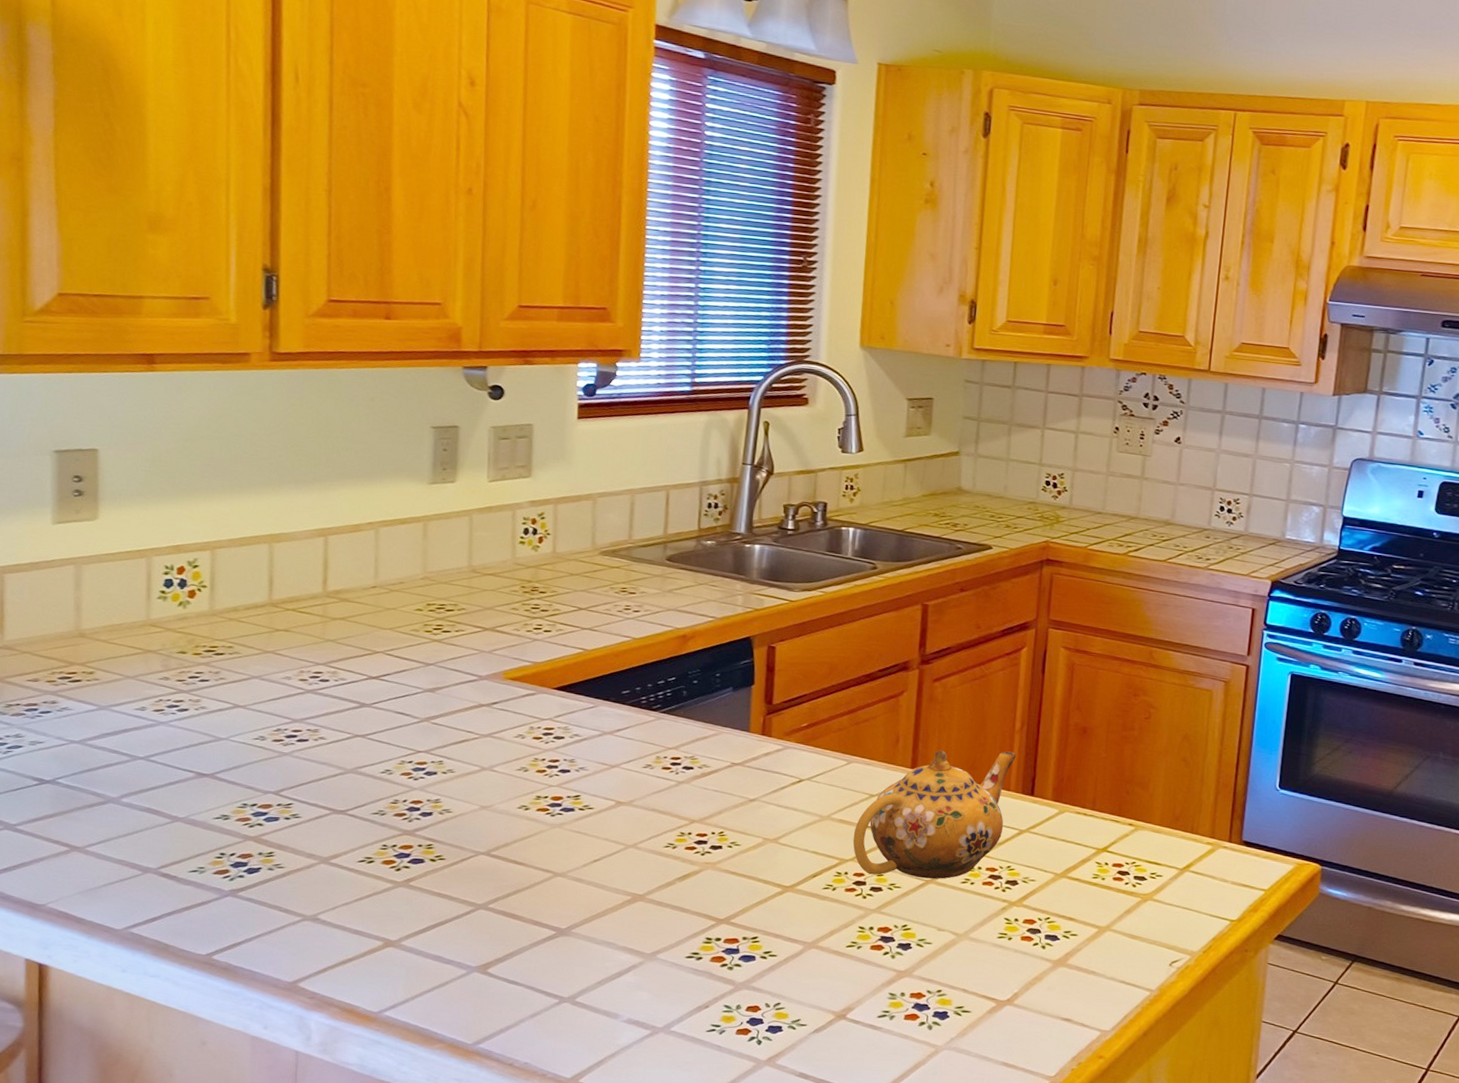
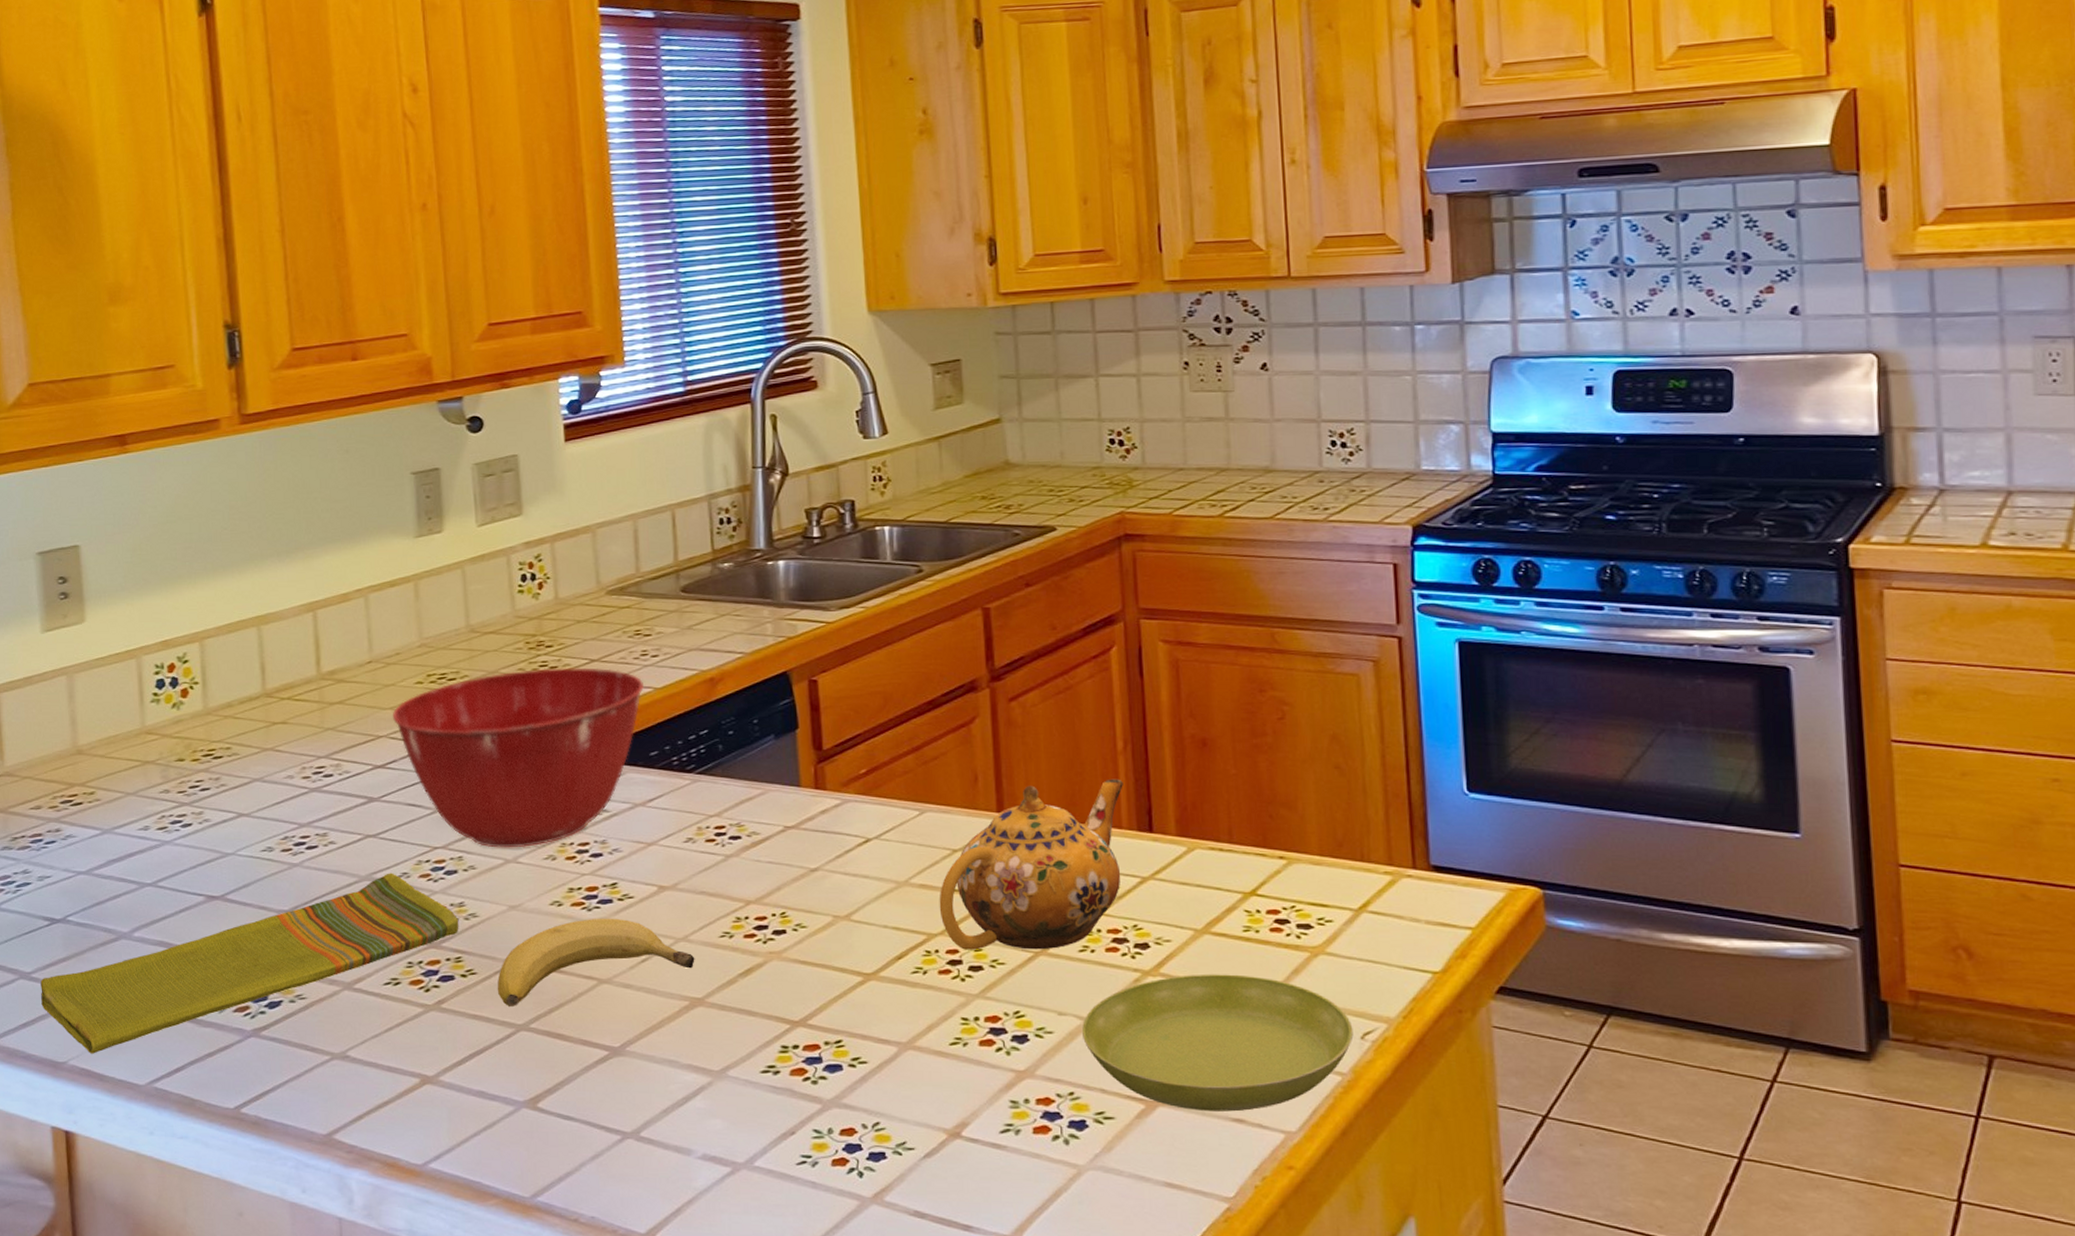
dish towel: none [24,768,434,900] -> present [40,873,459,1054]
mixing bowl: none [390,610,624,759] -> present [392,667,644,848]
fruit: none [462,822,641,889] -> present [497,918,695,1007]
saucer: none [954,907,1165,1013] -> present [1081,974,1354,1112]

